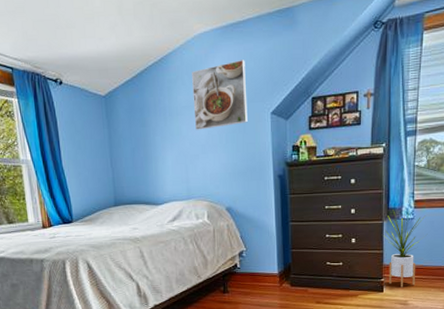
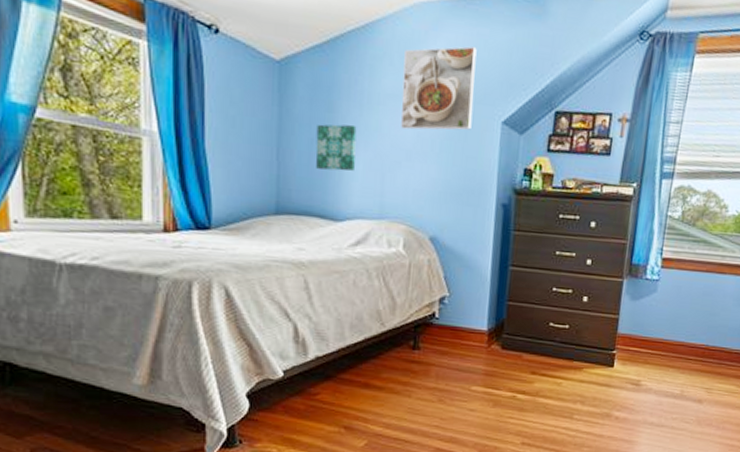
wall art: none [136,133,166,169] -> present [315,124,357,171]
house plant: present [384,209,428,287] -> none [621,266,673,364]

